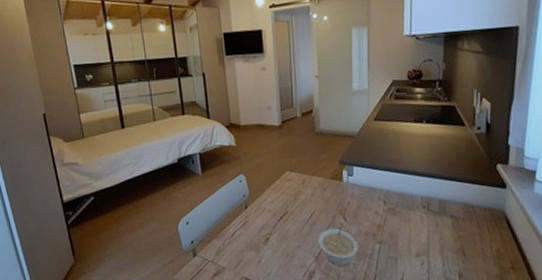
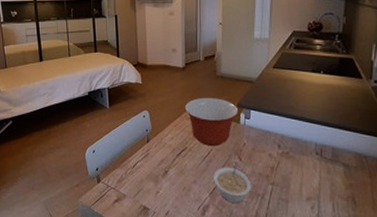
mixing bowl: none [283,156,341,208] -> present [184,98,239,147]

